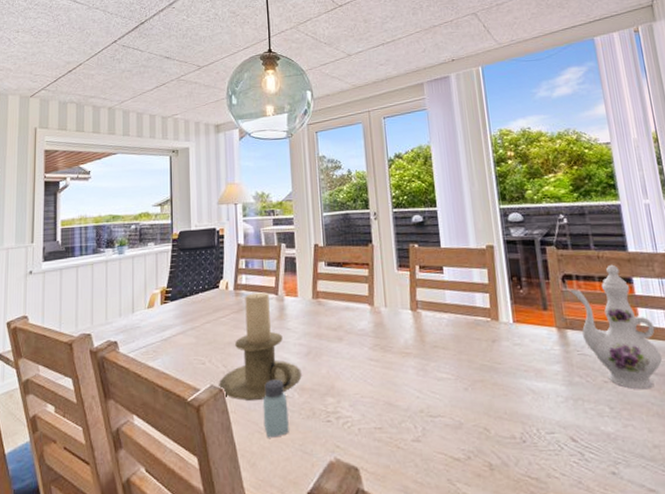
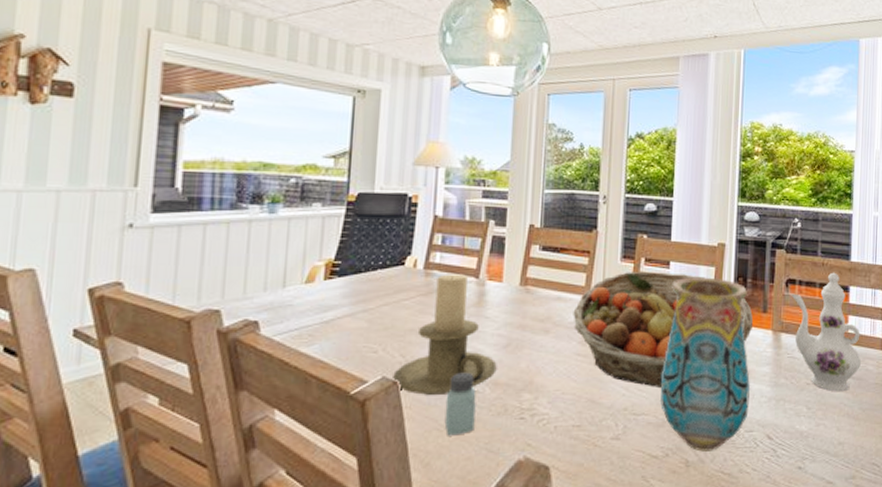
fruit basket: none [361,277,536,389] -> present [573,272,754,387]
vase: none [448,279,546,455] -> present [660,277,751,452]

